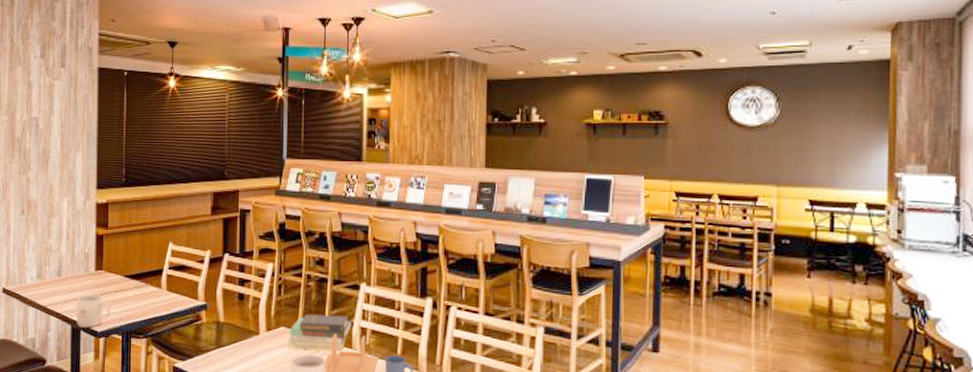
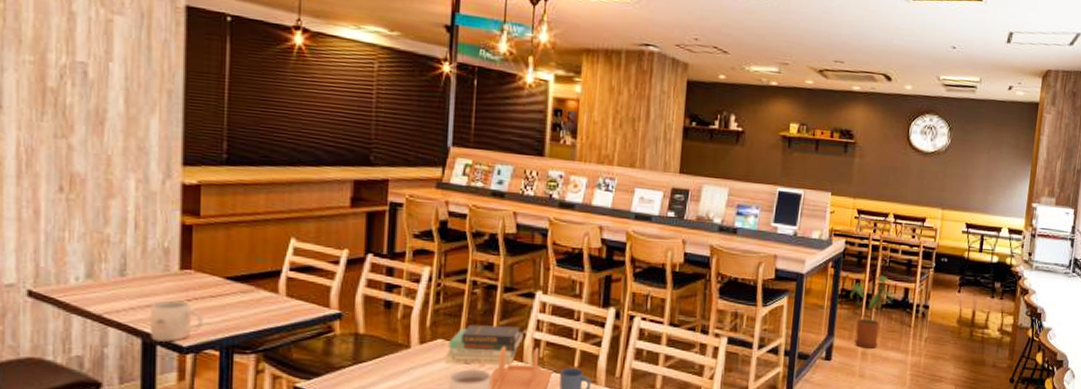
house plant: none [674,260,727,340] -> present [849,275,894,348]

